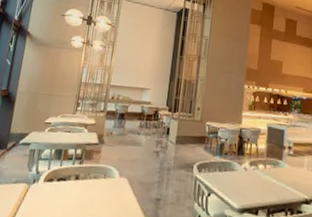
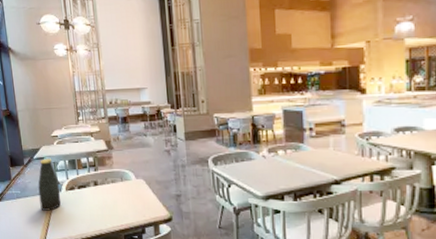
bottle: none [10,144,39,203] -> present [38,158,62,211]

